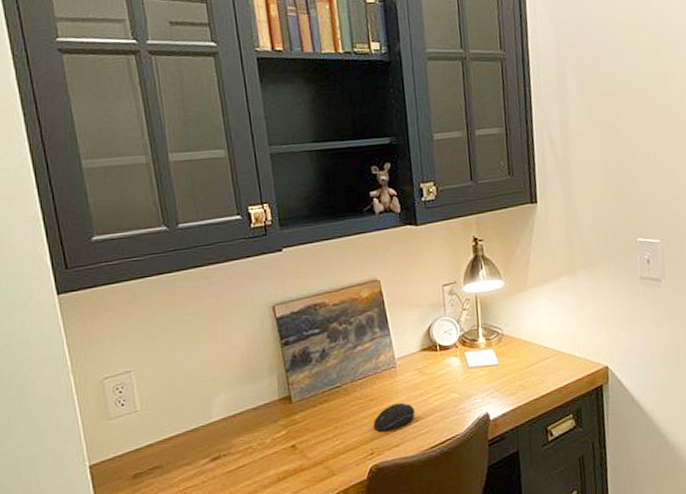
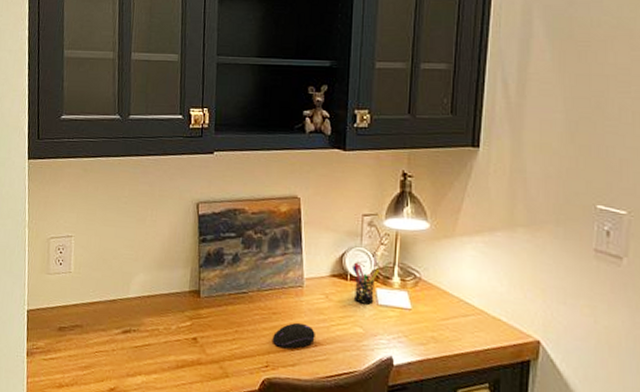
pen holder: none [439,332,466,371] -> present [351,262,379,305]

